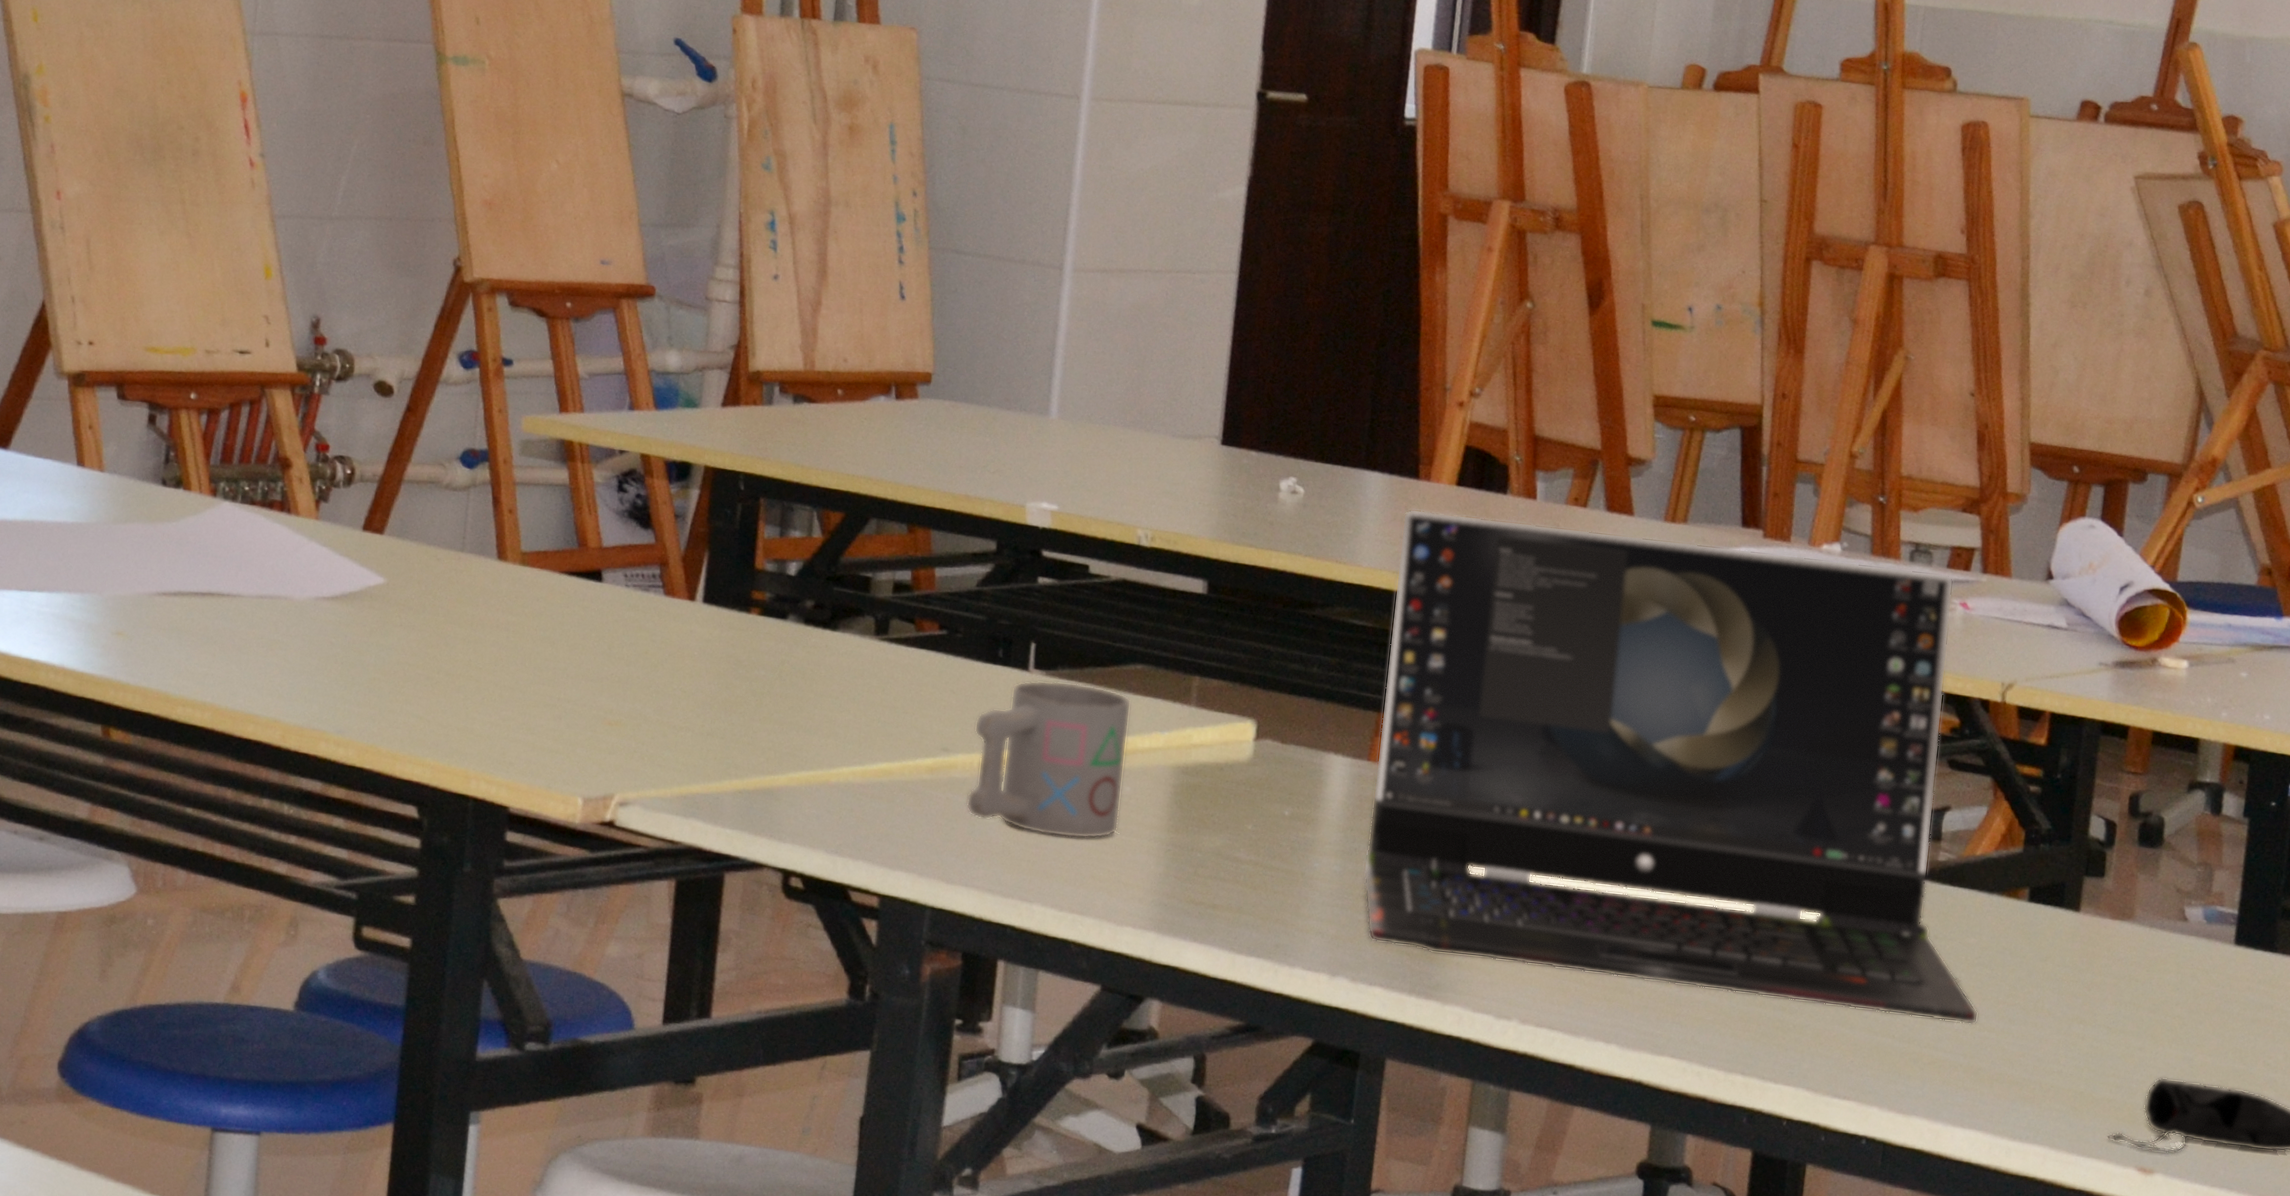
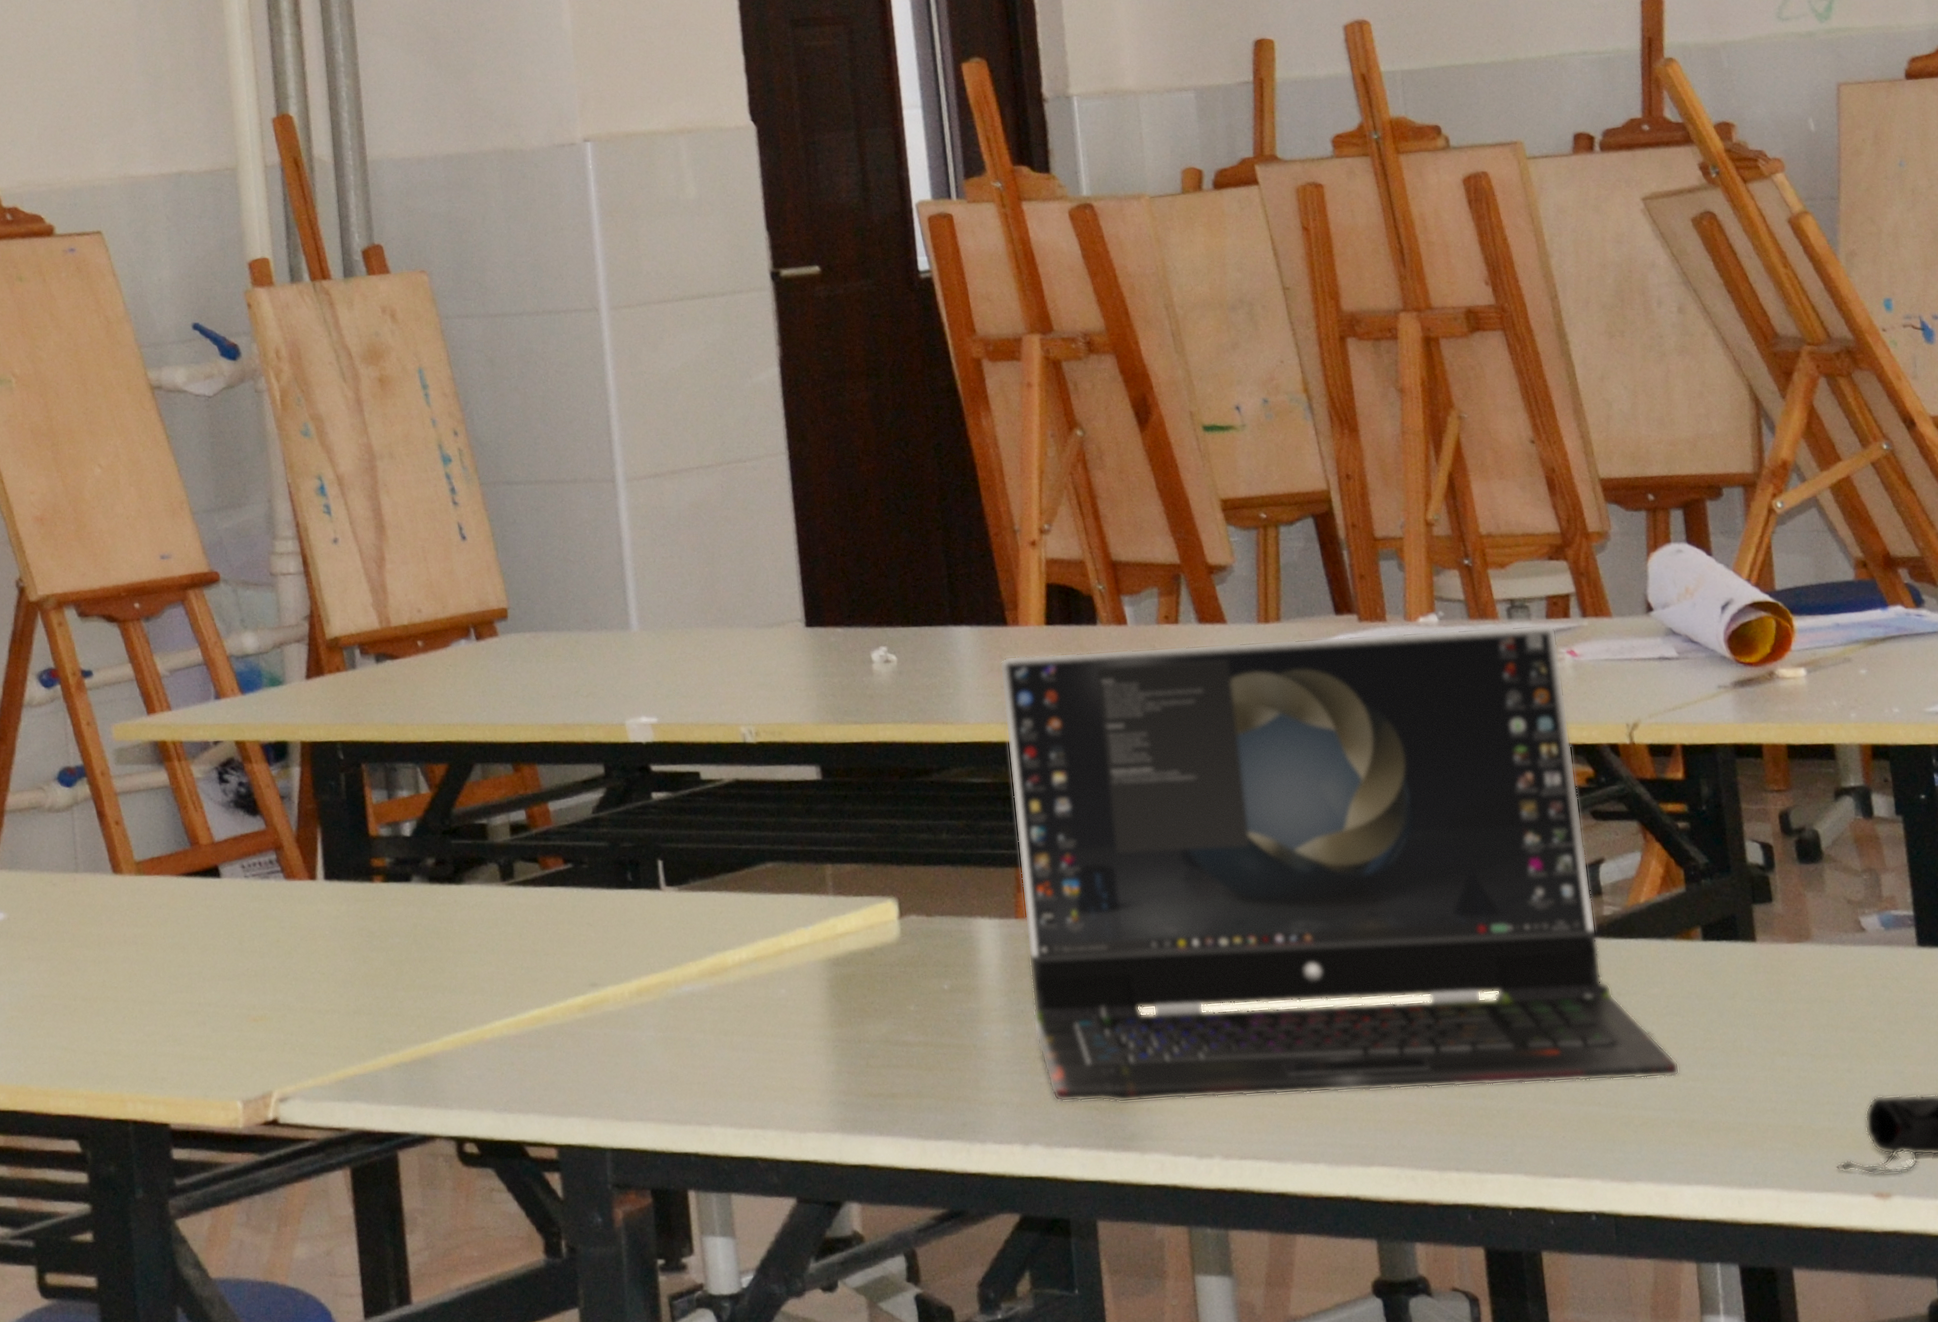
mug: present [966,680,1132,839] -> none [618,893,781,1054]

